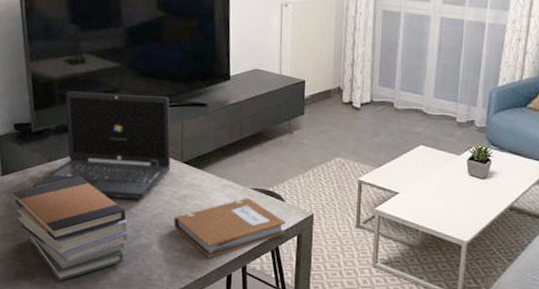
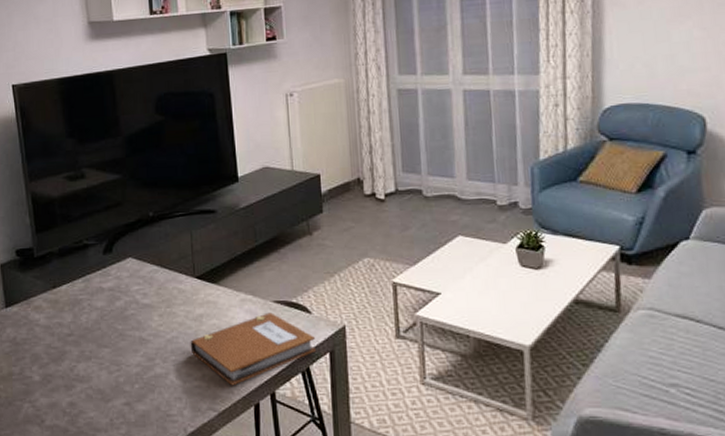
book stack: present [14,177,129,282] -> none [19,303,144,424]
laptop: present [32,91,171,199] -> none [37,206,182,323]

